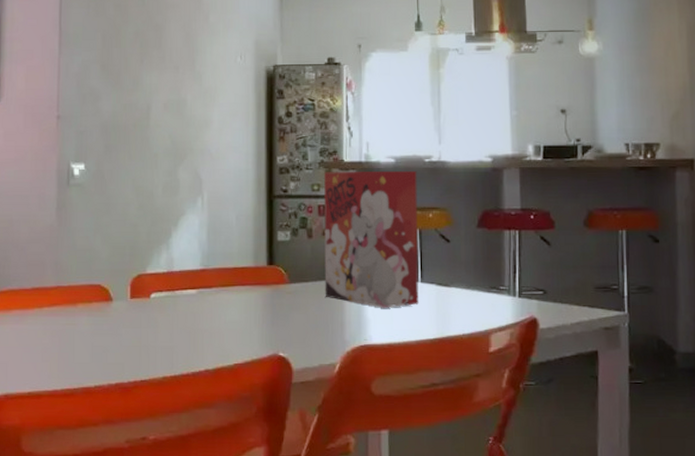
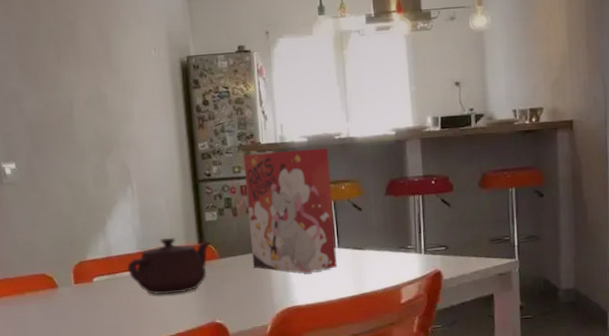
teapot: none [189,257,281,319] -> present [127,238,211,295]

